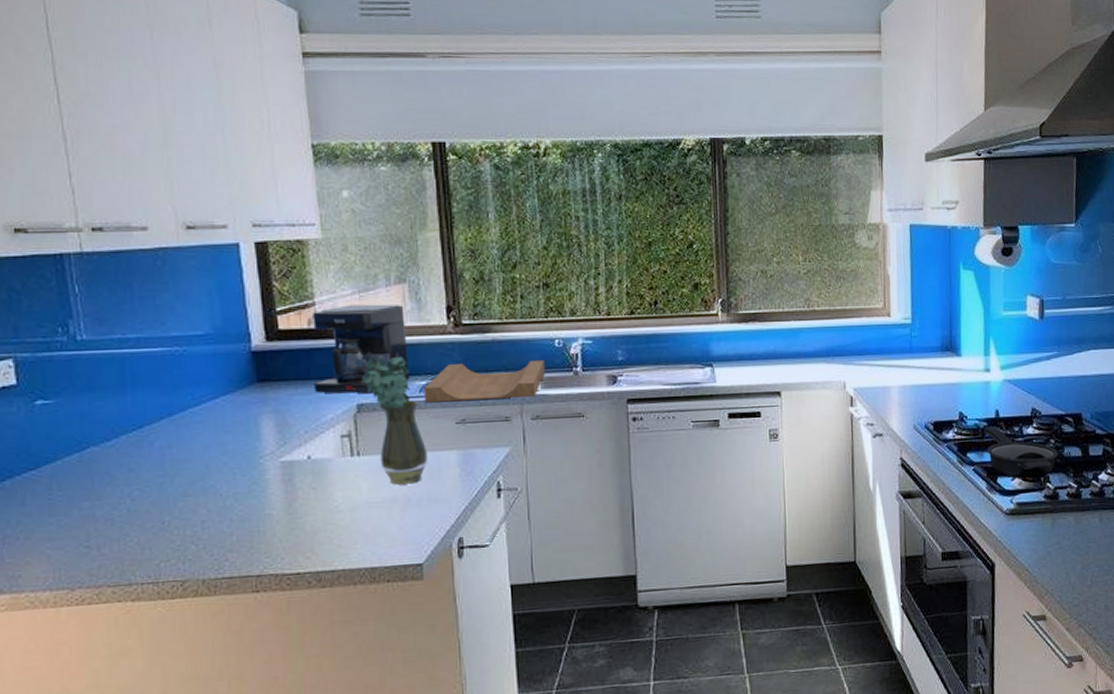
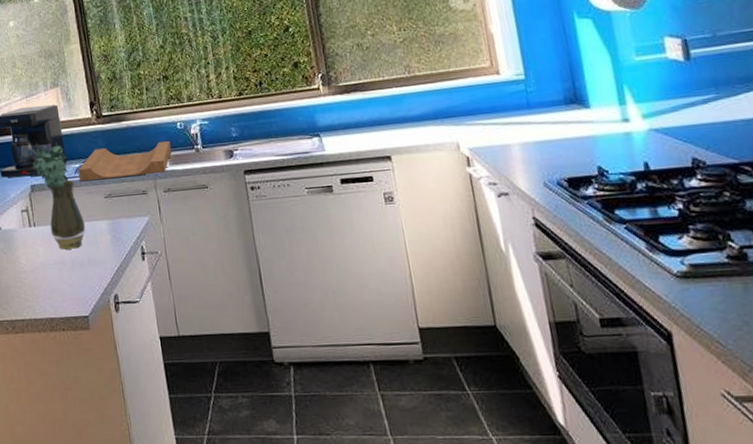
frying pan: present [984,426,1058,479] -> none [632,180,739,238]

